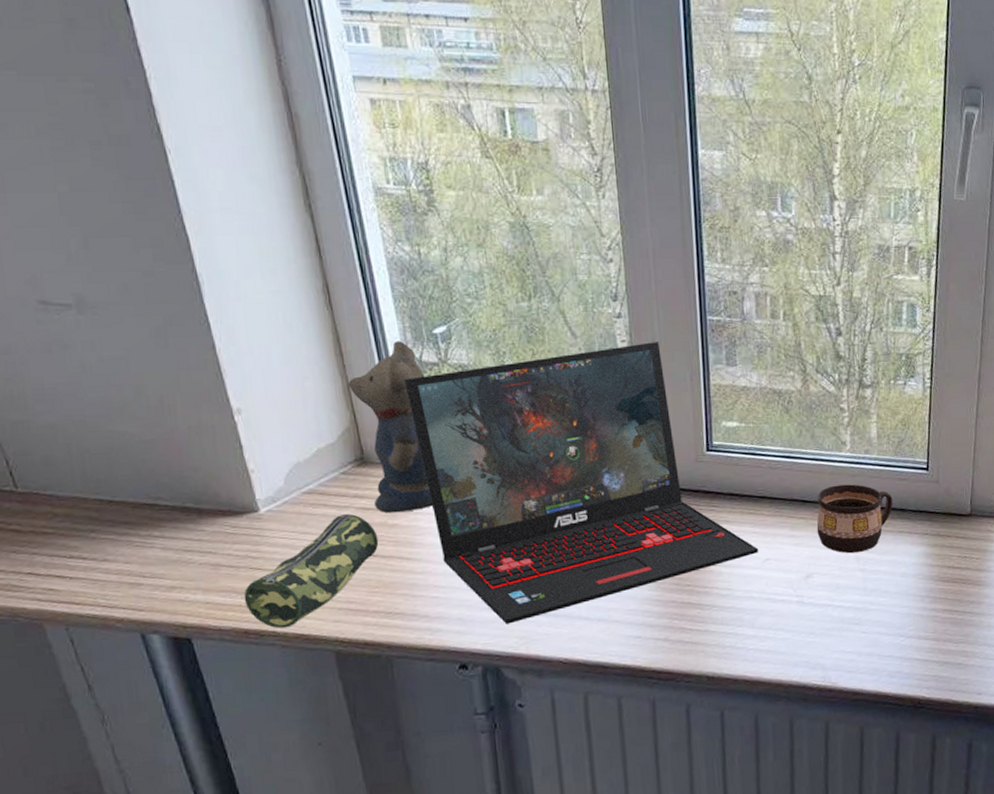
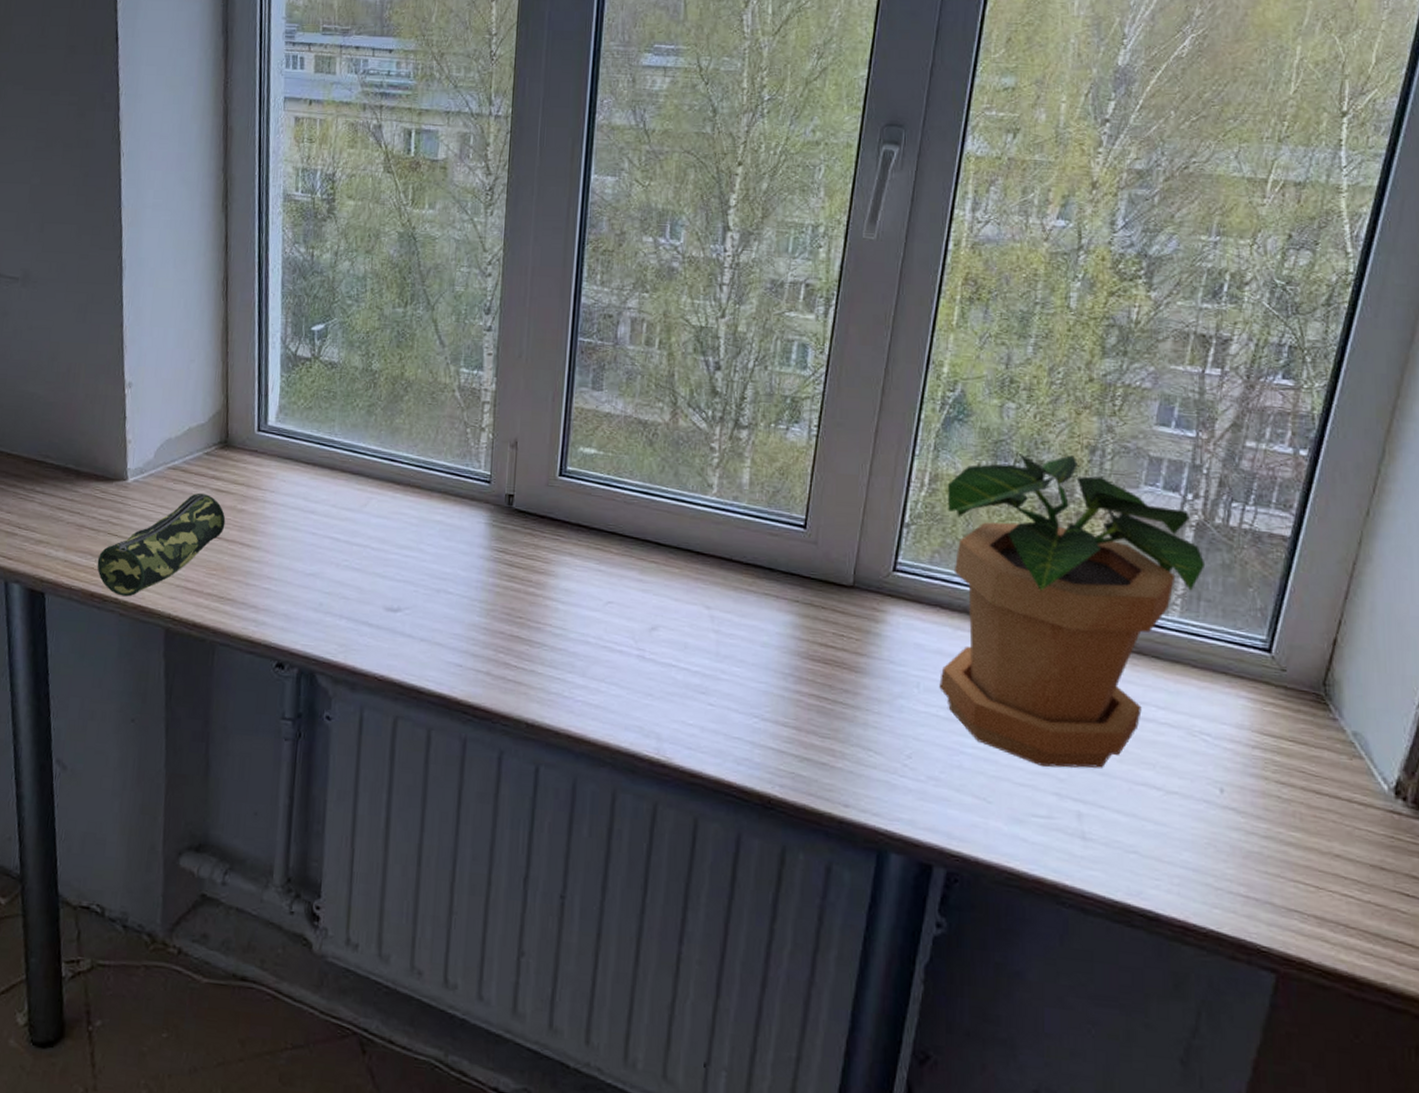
teddy bear: present [348,341,434,513] -> none [227,334,297,499]
laptop: present [404,342,759,624] -> none [277,358,602,629]
cup: present [816,484,893,554] -> none [669,530,761,611]

